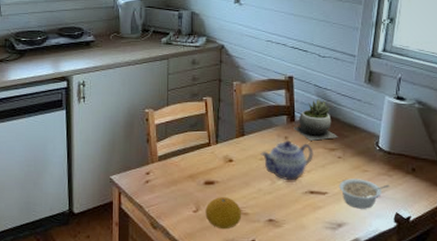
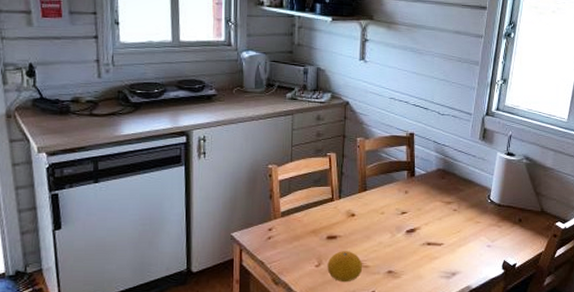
teapot: present [260,139,314,180] -> none [382,193,431,232]
succulent plant: present [293,98,338,141] -> none [413,154,454,195]
legume: present [339,178,390,209] -> none [454,230,500,258]

